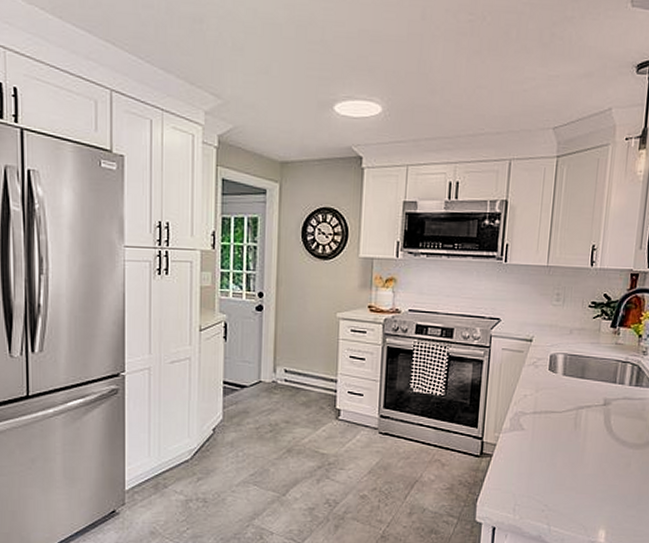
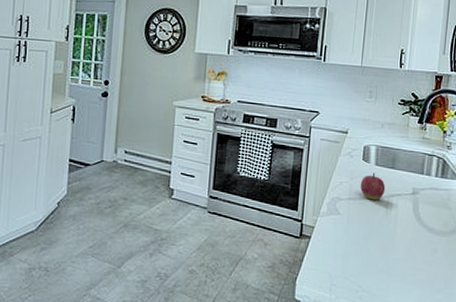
apple: none [546,383,574,413] -> present [360,172,386,200]

